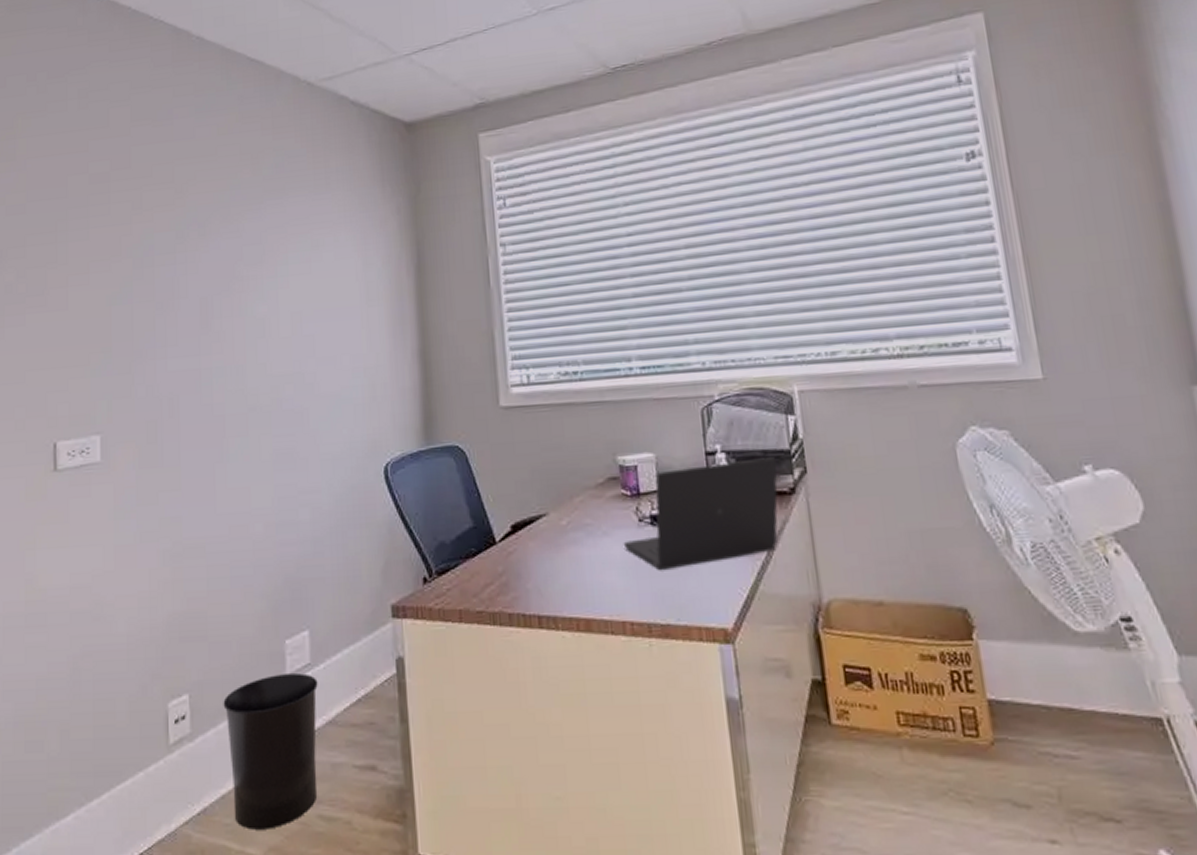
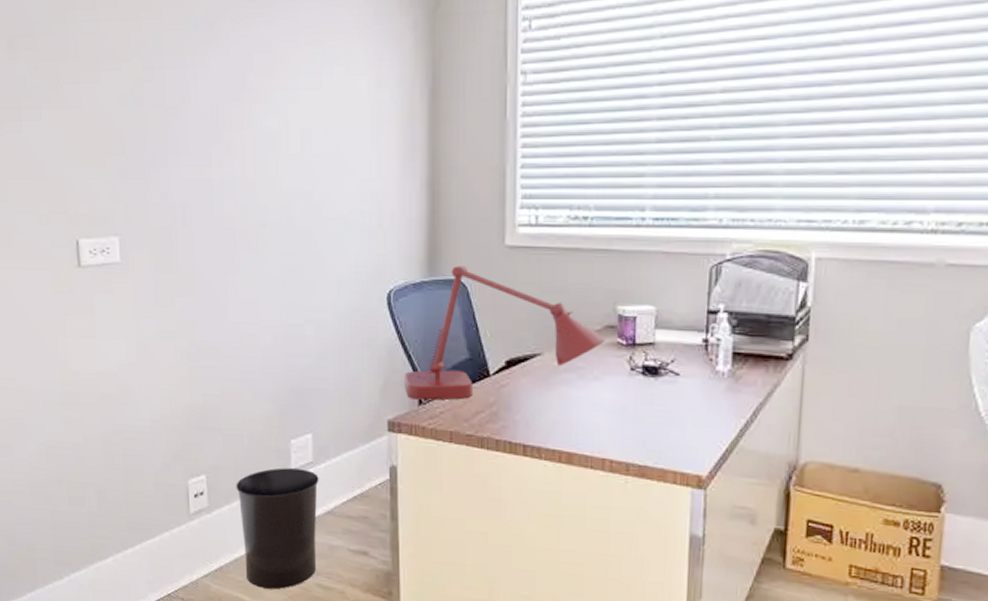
desk lamp: none [405,431,610,578] -> present [403,266,606,400]
laptop: present [623,457,778,570] -> none [612,322,779,417]

